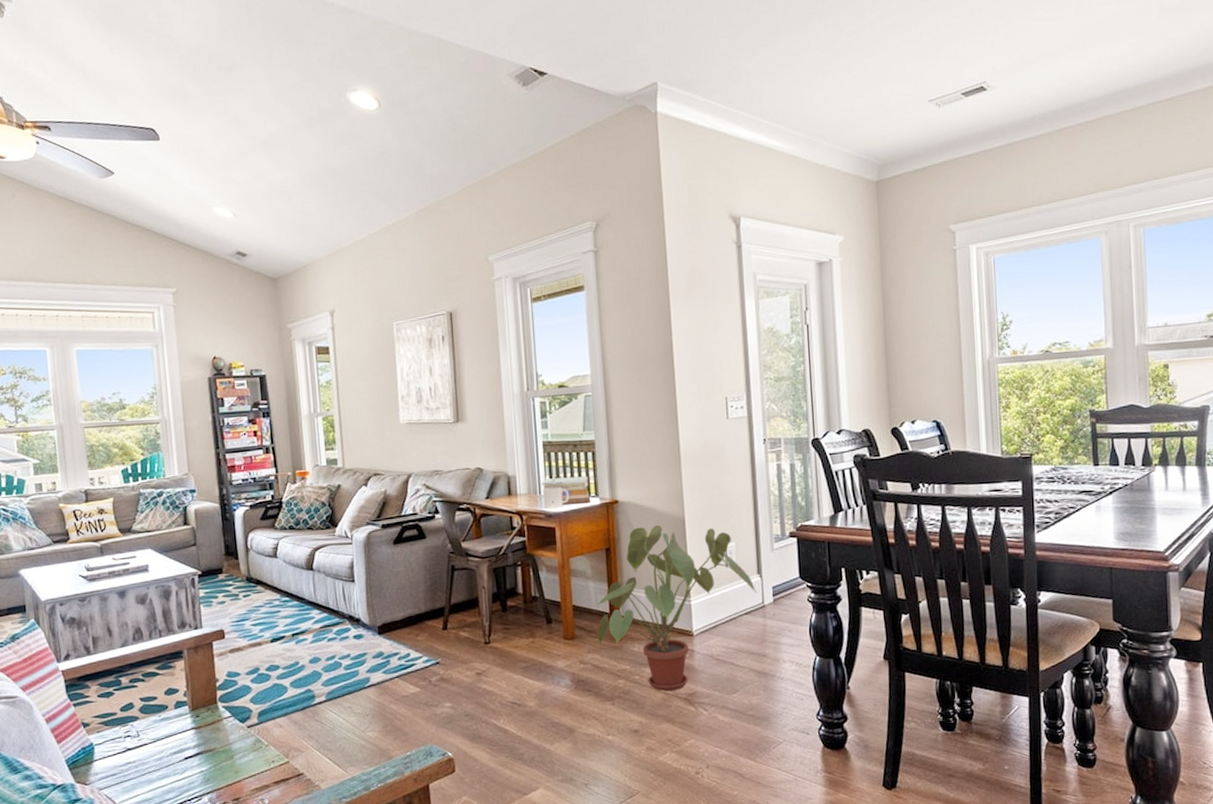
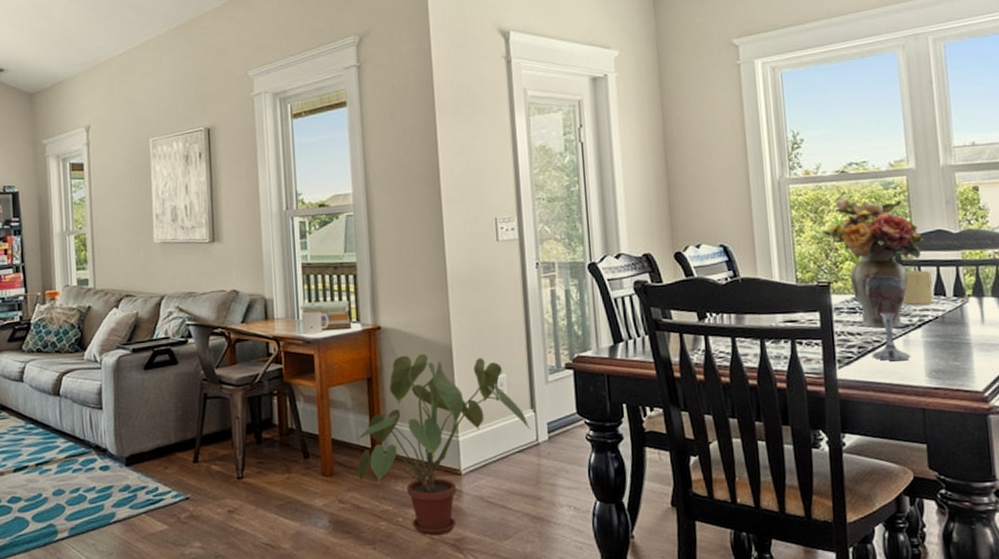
flower arrangement: none [1026,375,1117,496] -> present [822,197,924,328]
cup: none [1064,447,1102,525] -> present [865,275,911,361]
candle: none [1096,442,1124,475] -> present [902,270,933,306]

